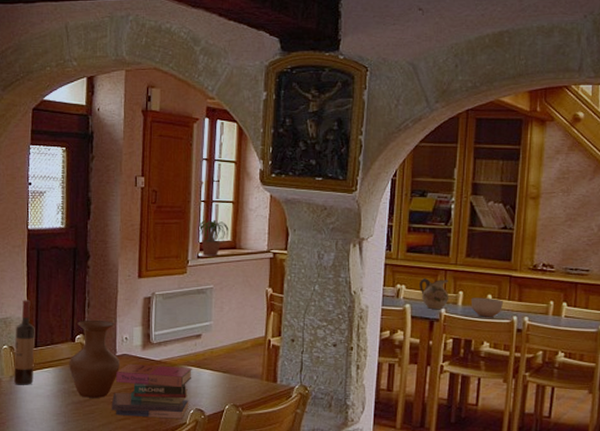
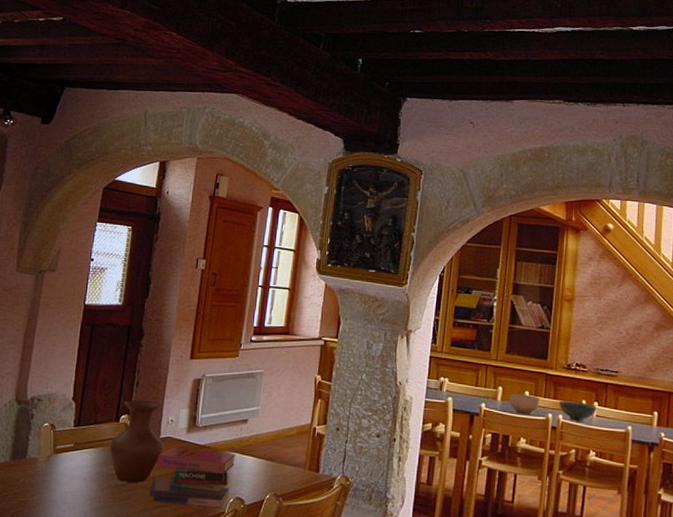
wine bottle: present [13,300,36,385] -> none [50,376,80,466]
potted plant: present [197,219,229,256] -> none [252,304,283,340]
pitcher: present [418,278,449,310] -> none [461,372,490,404]
decorative bowl: none [524,303,566,323] -> present [558,401,597,421]

